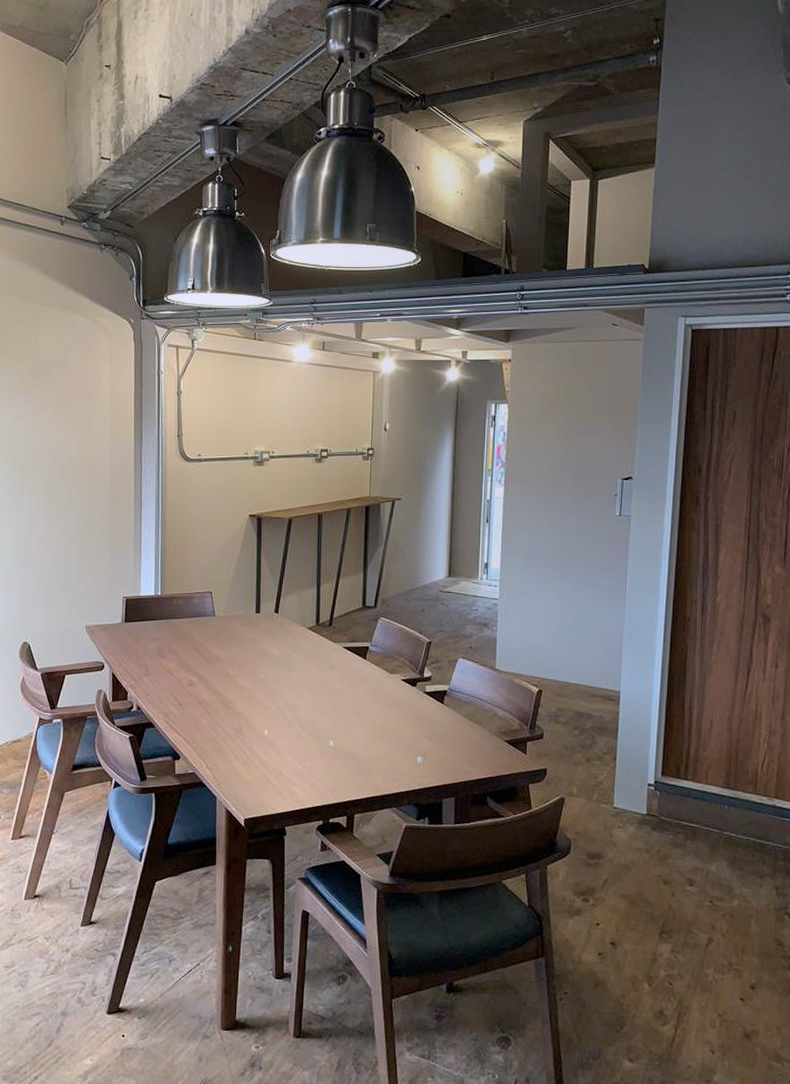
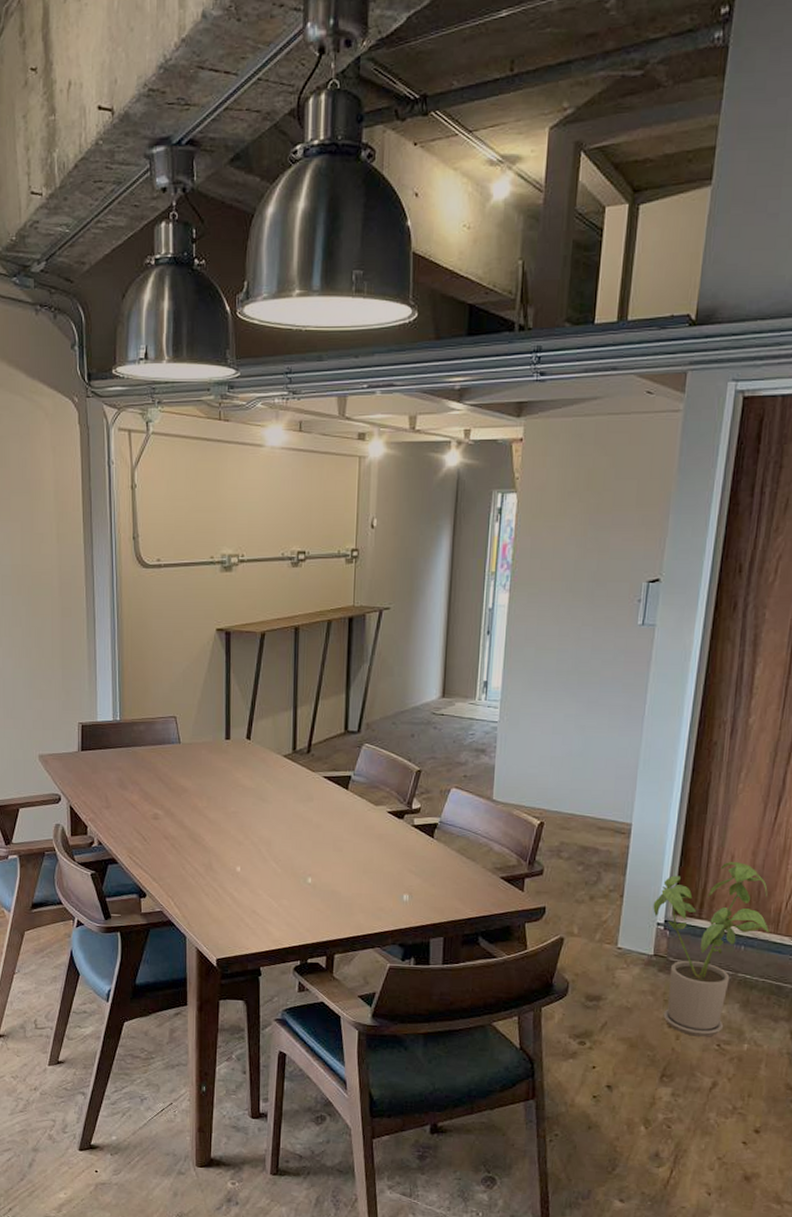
house plant: none [643,726,749,894] -> present [653,861,769,1037]

